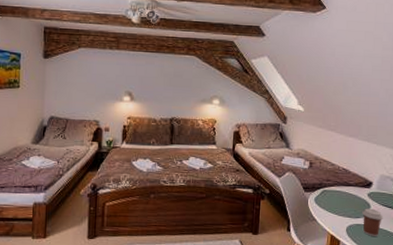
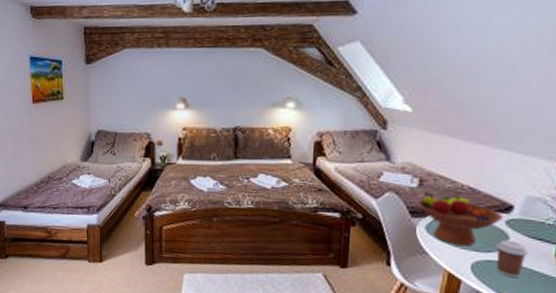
fruit bowl: none [308,172,366,214] -> present [417,192,503,247]

